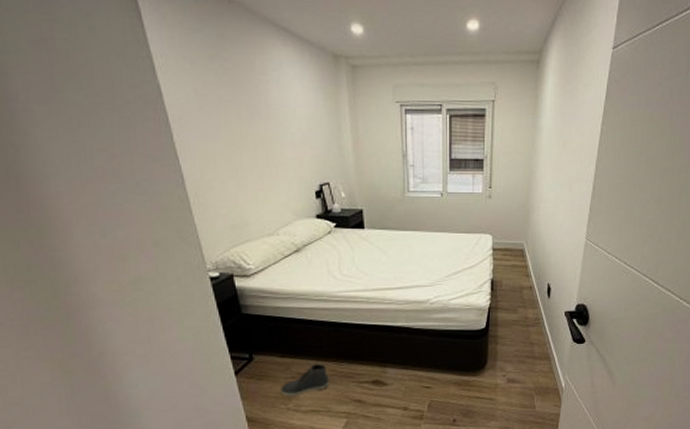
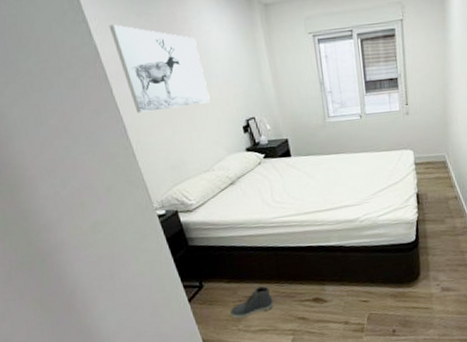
wall art: none [176,65,283,164] -> present [108,24,211,113]

